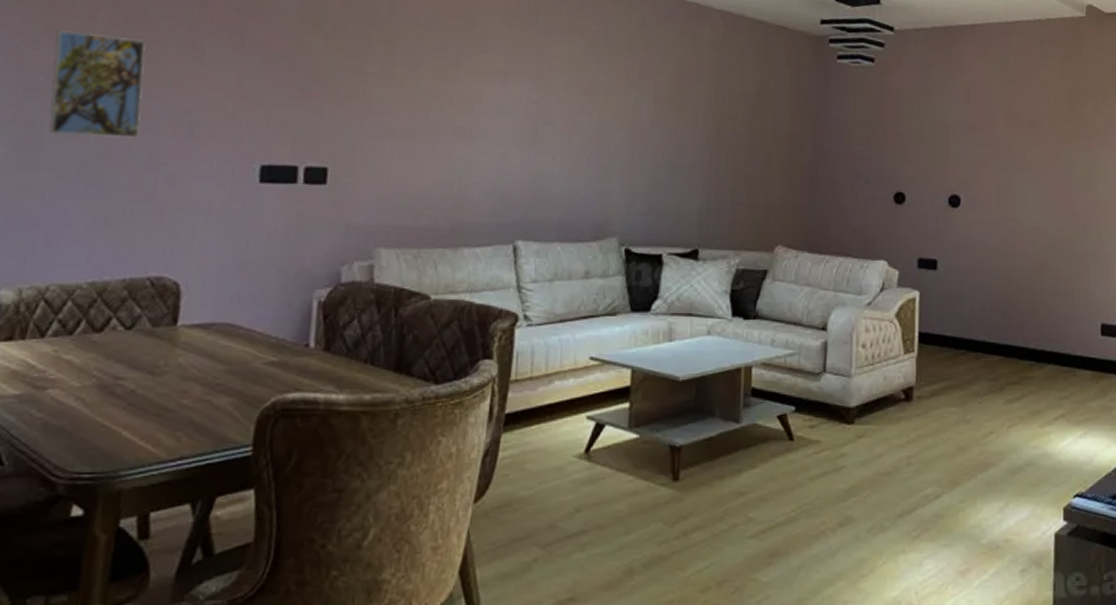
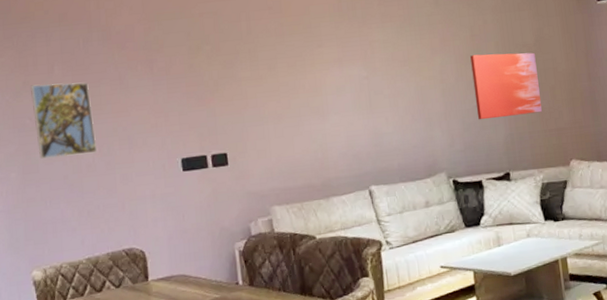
wall art: none [670,97,753,181] -> present [470,52,543,120]

